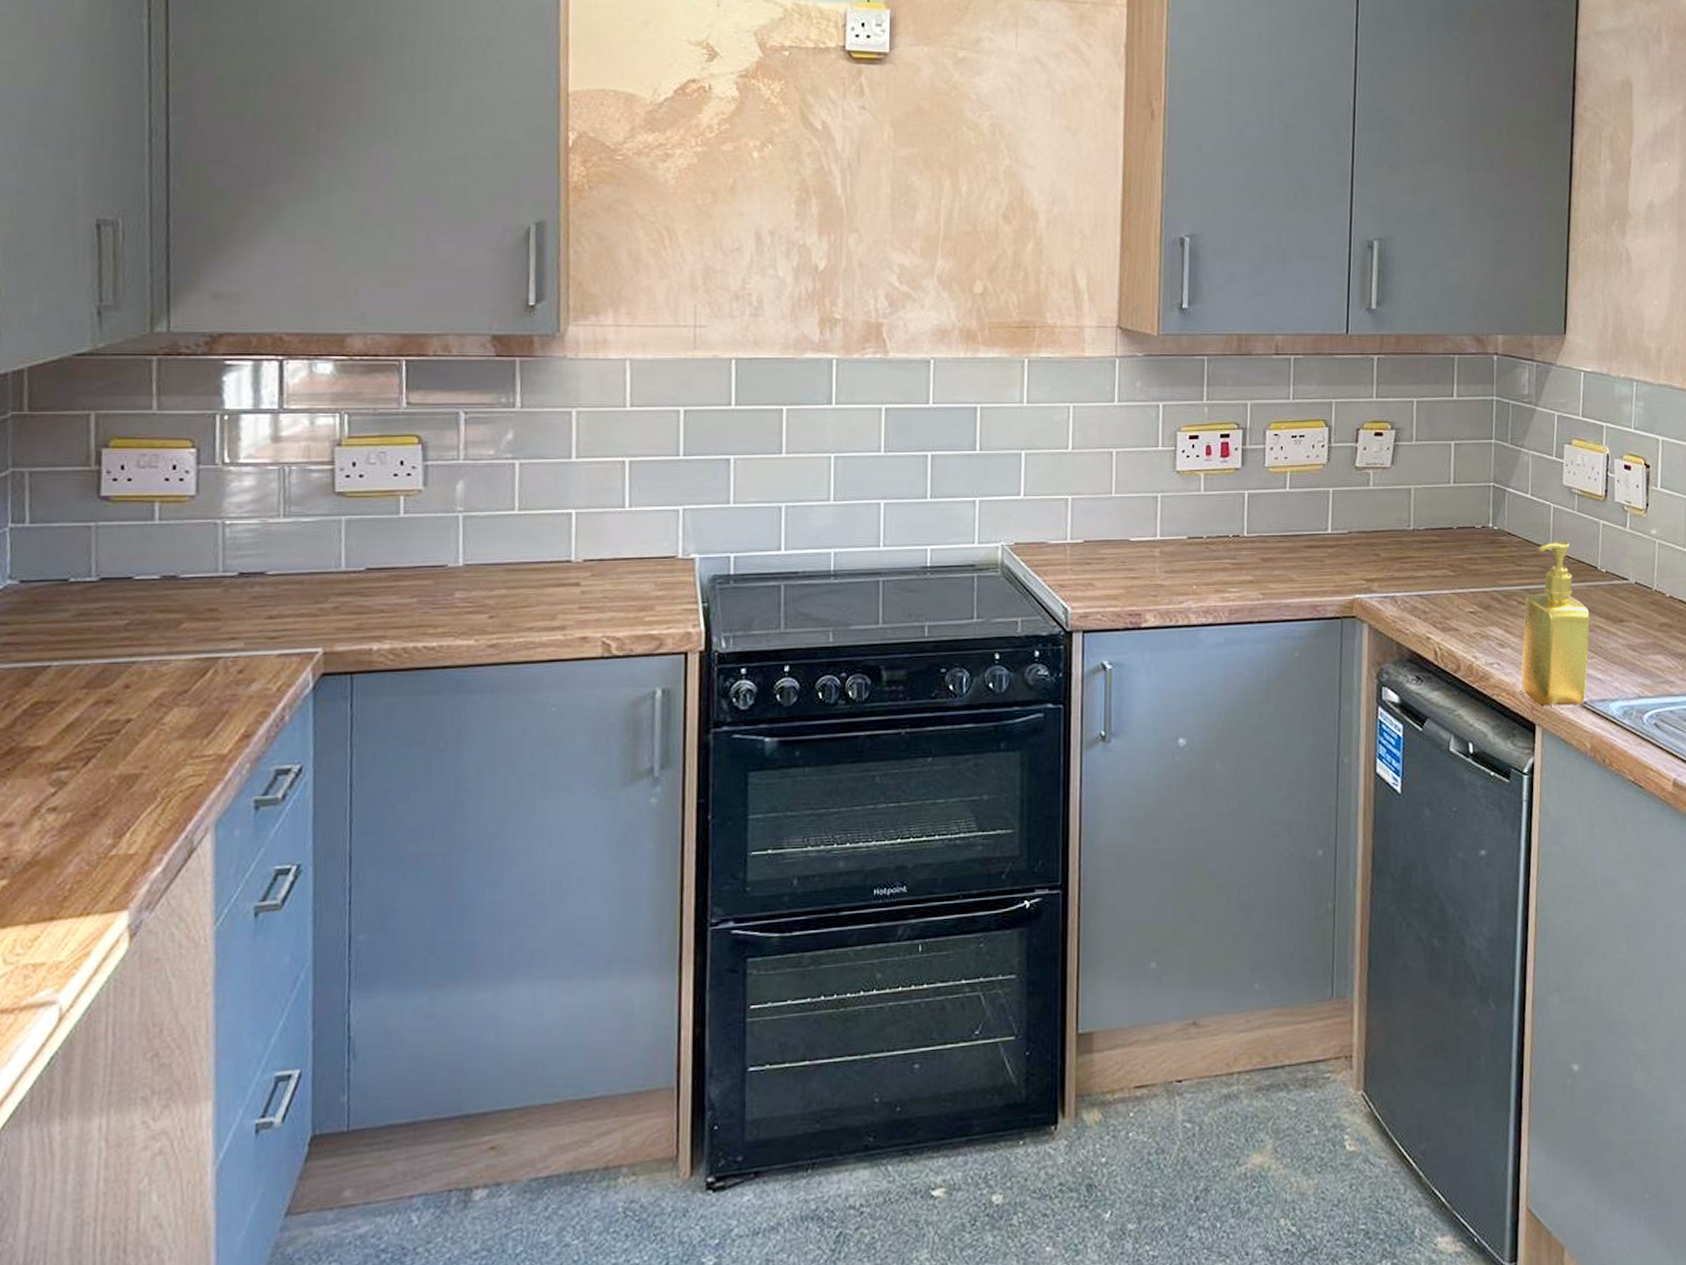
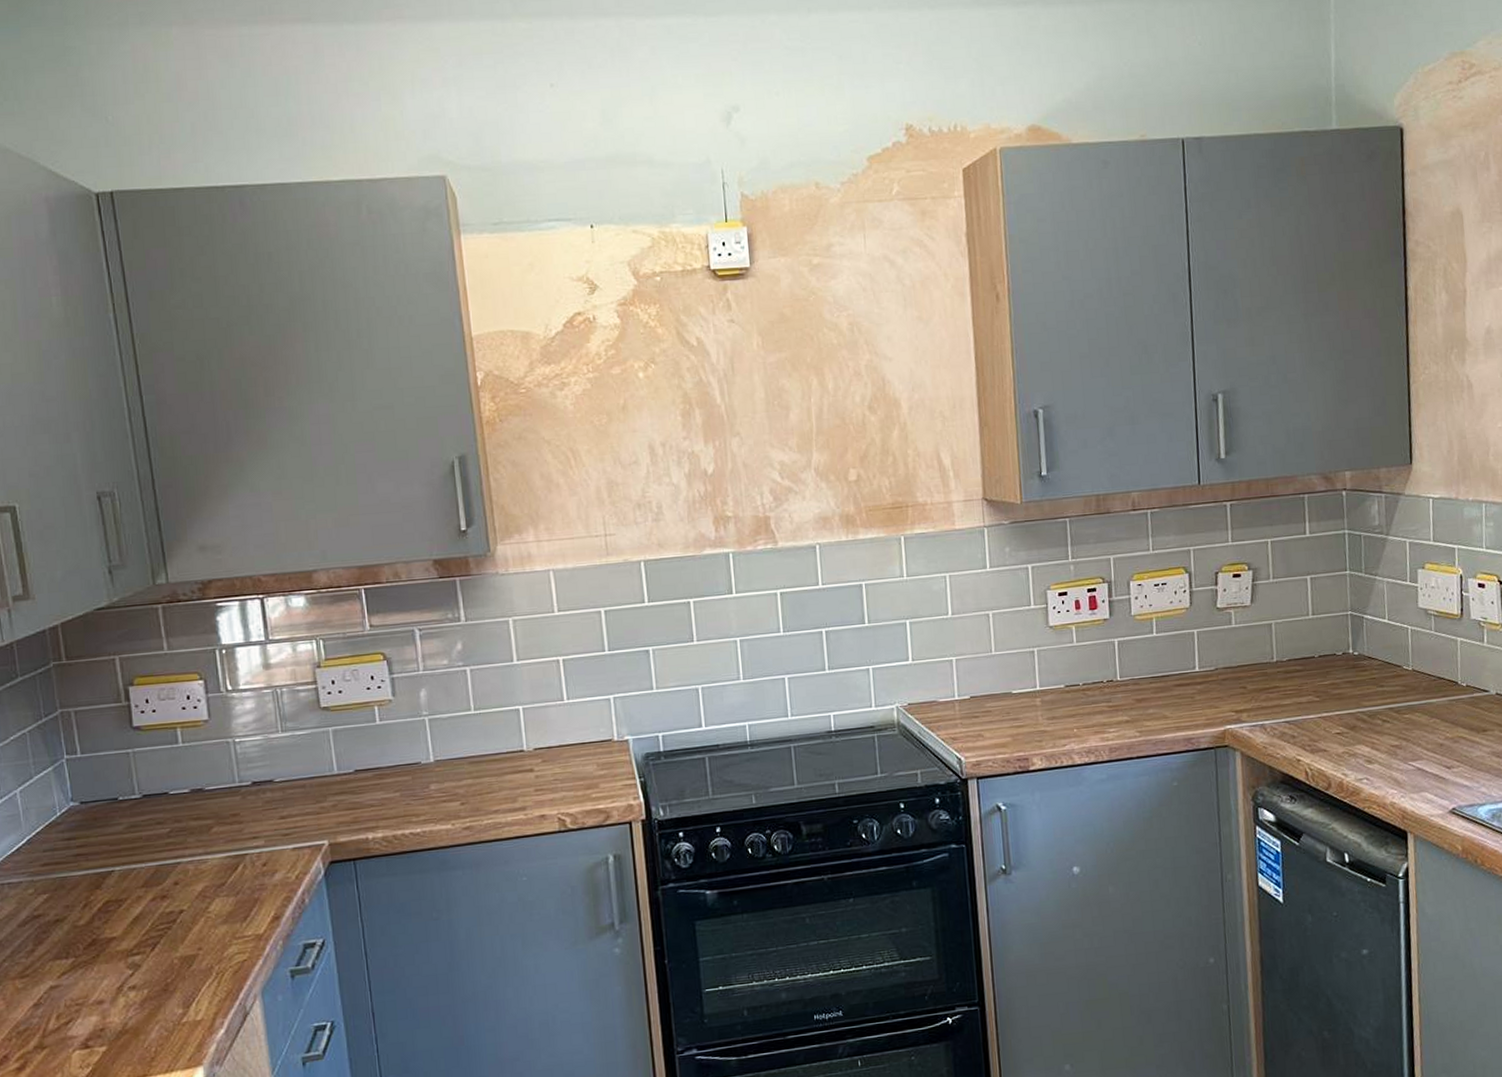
soap dispenser: present [1521,540,1590,706] -> none [1388,660,1455,815]

